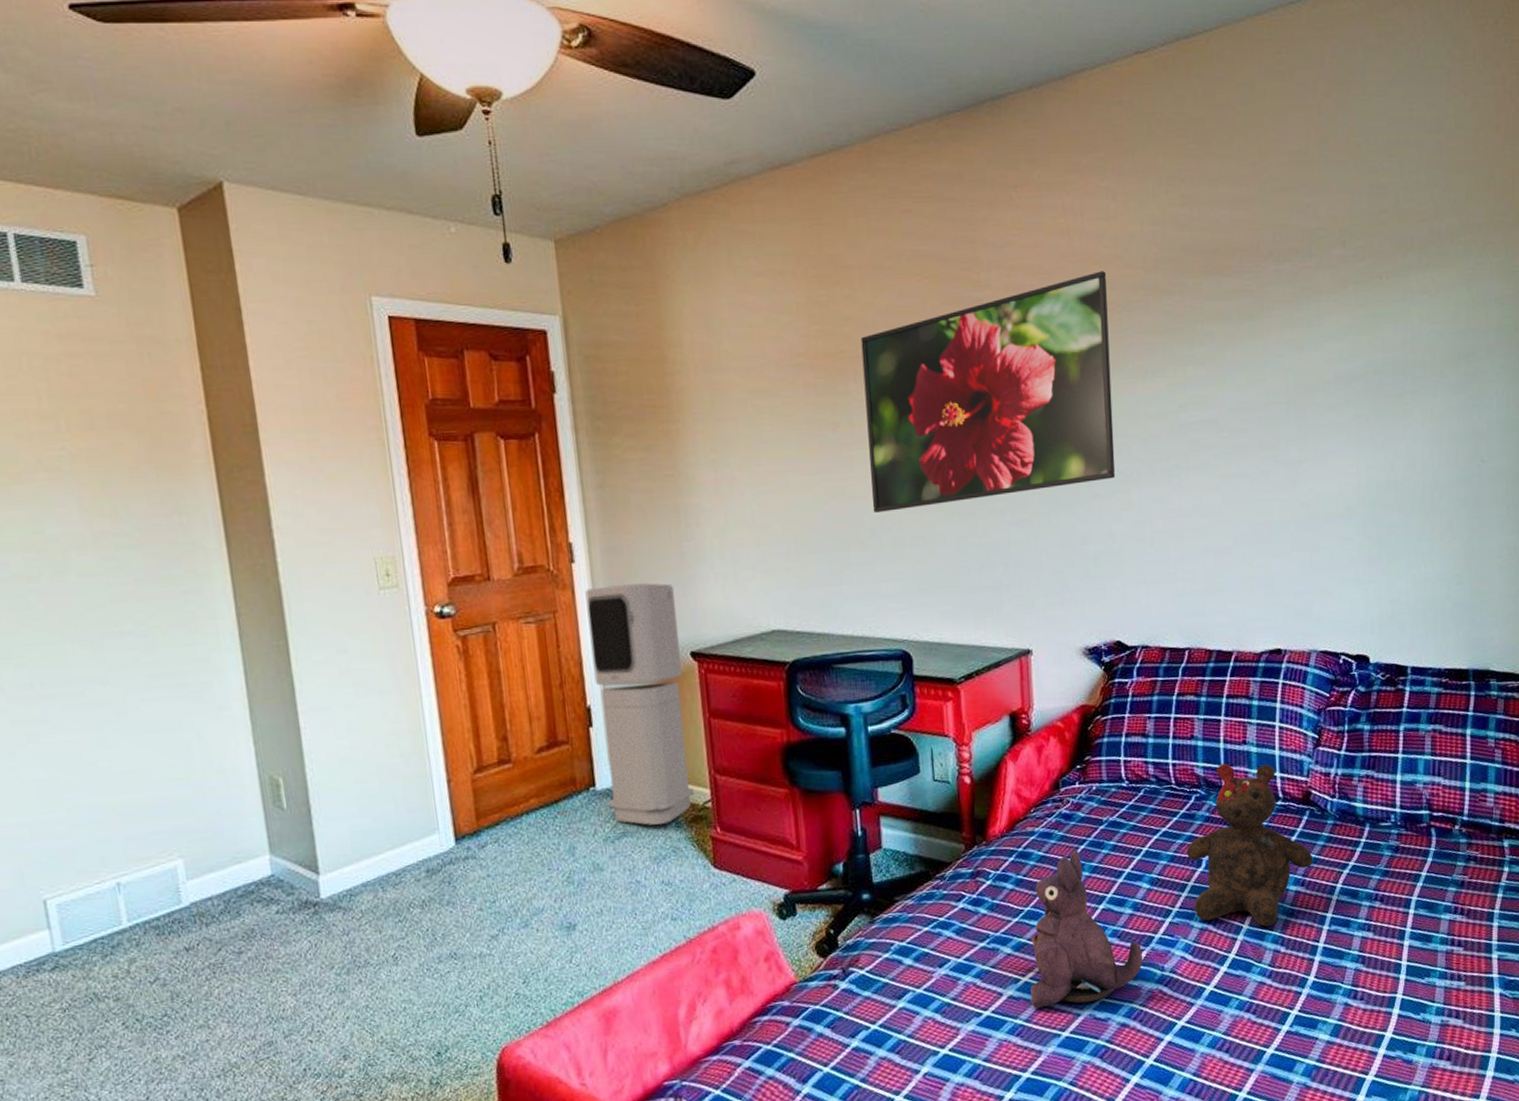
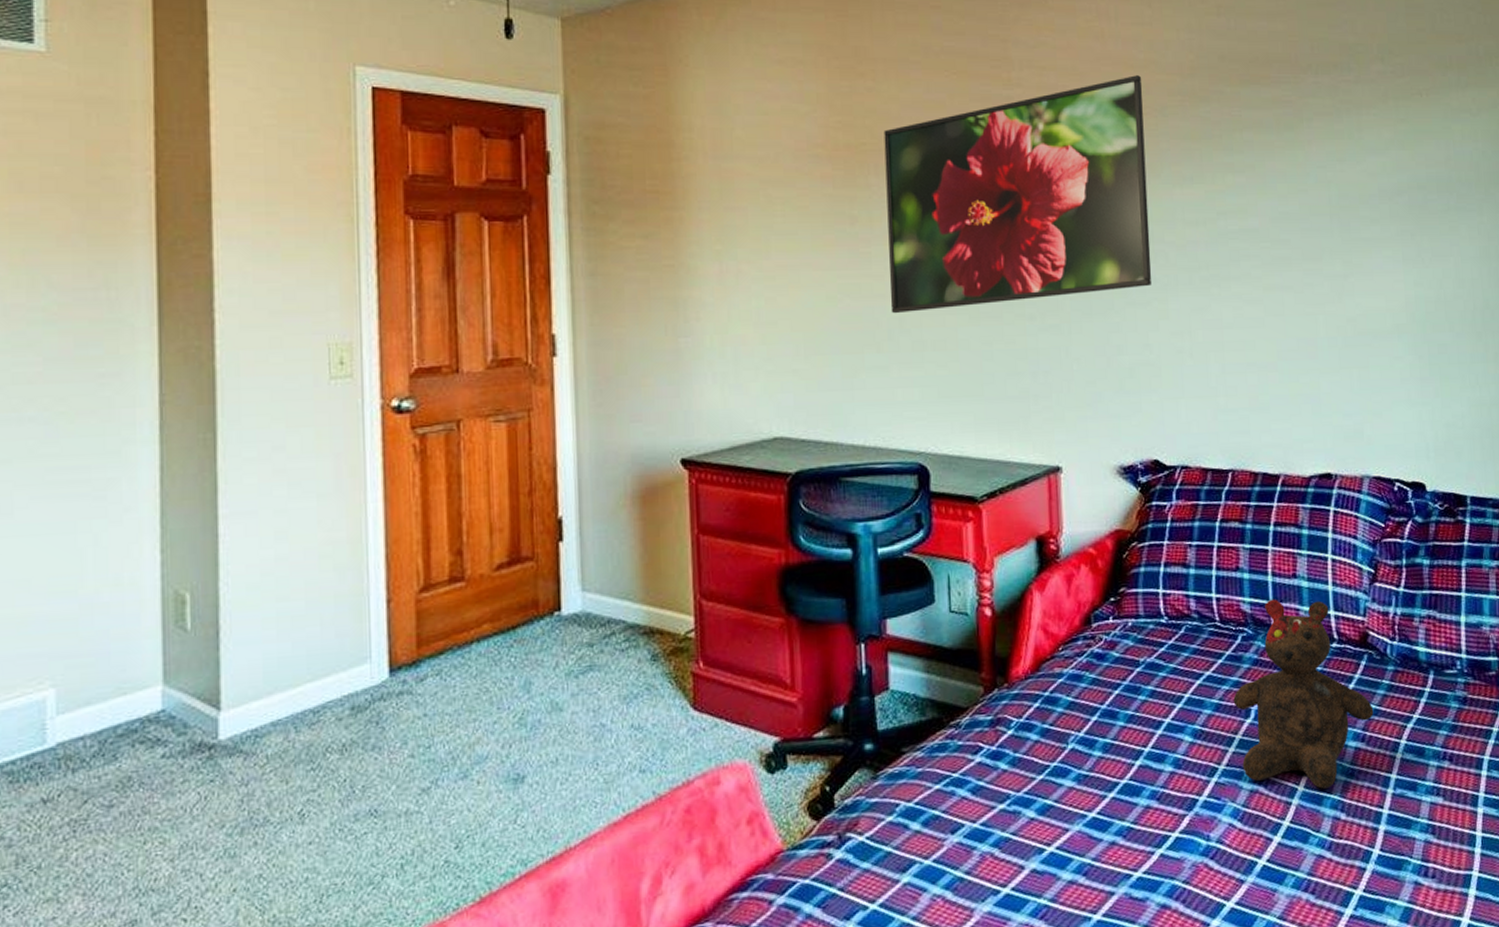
air purifier: present [585,583,694,825] -> none [566,381,675,658]
plush toy: present [1030,850,1143,1009] -> none [1056,695,1186,886]

